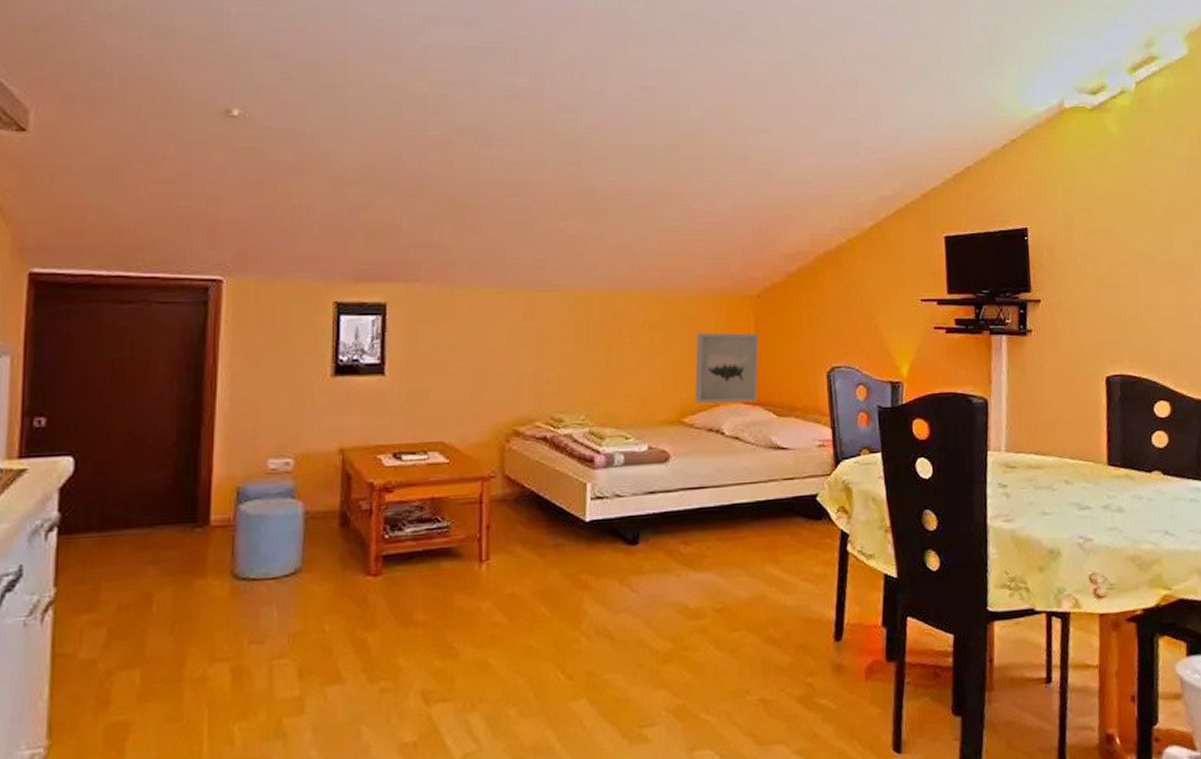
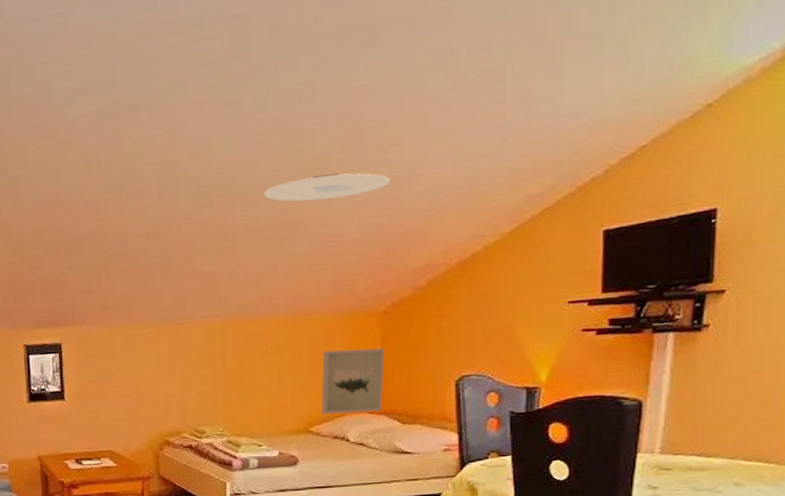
ceiling light: none [636,151,761,174] -> present [263,173,391,202]

